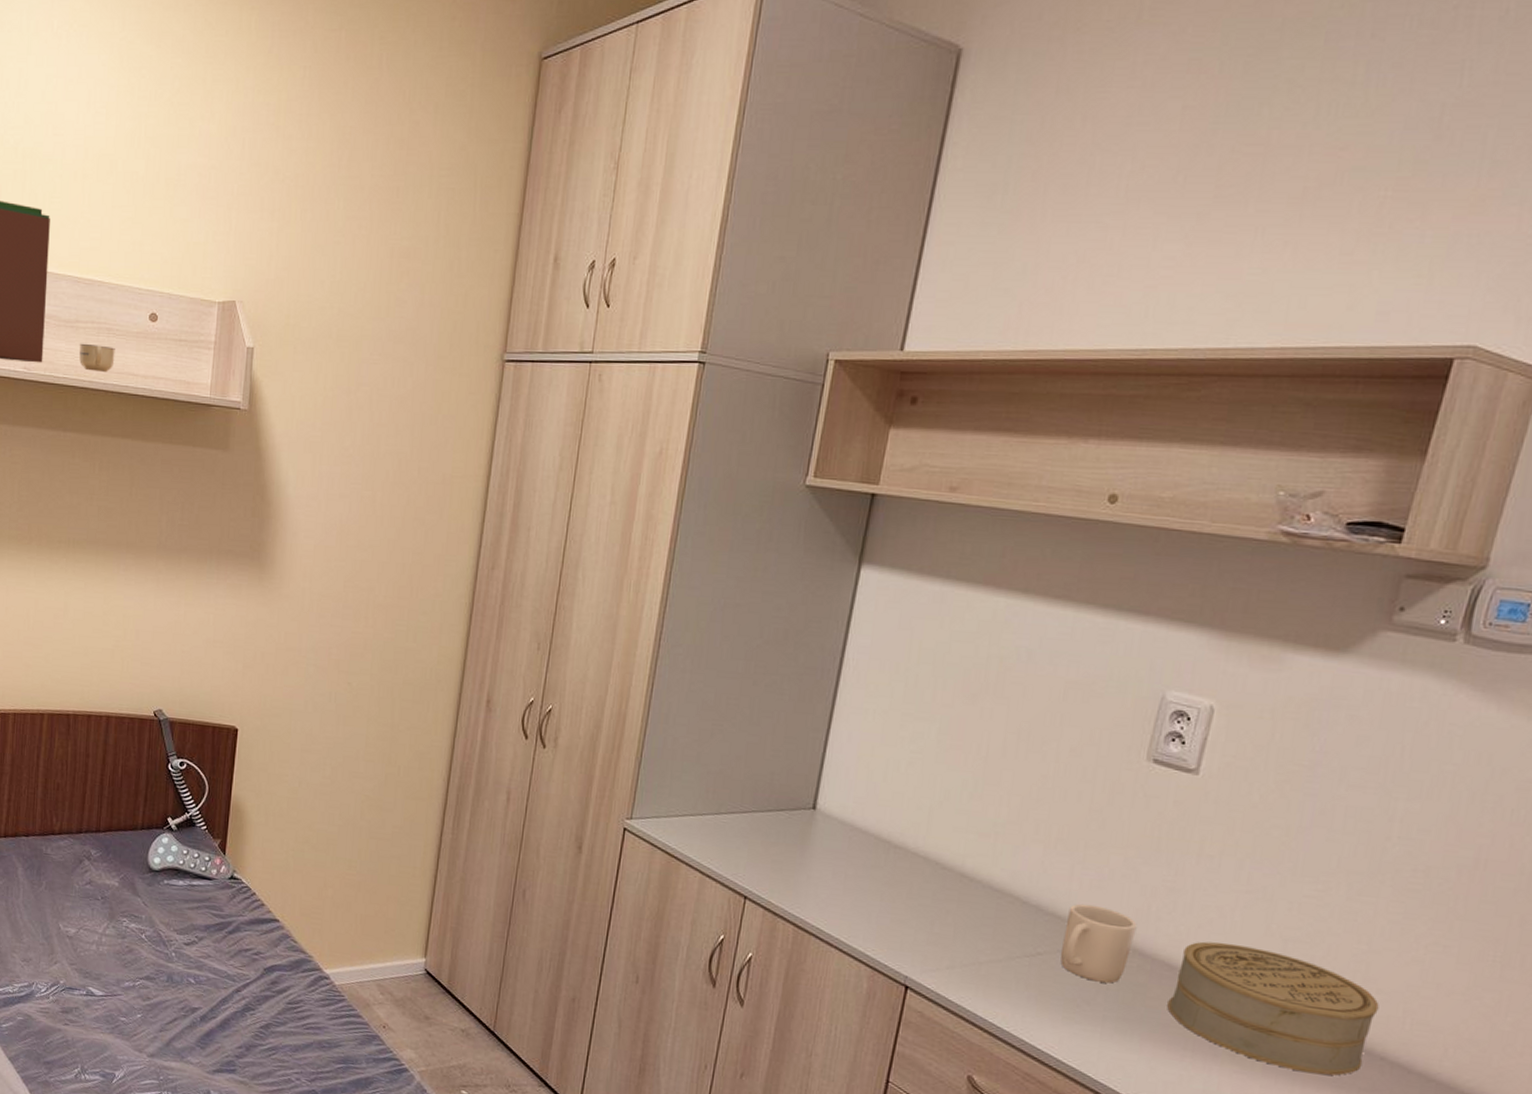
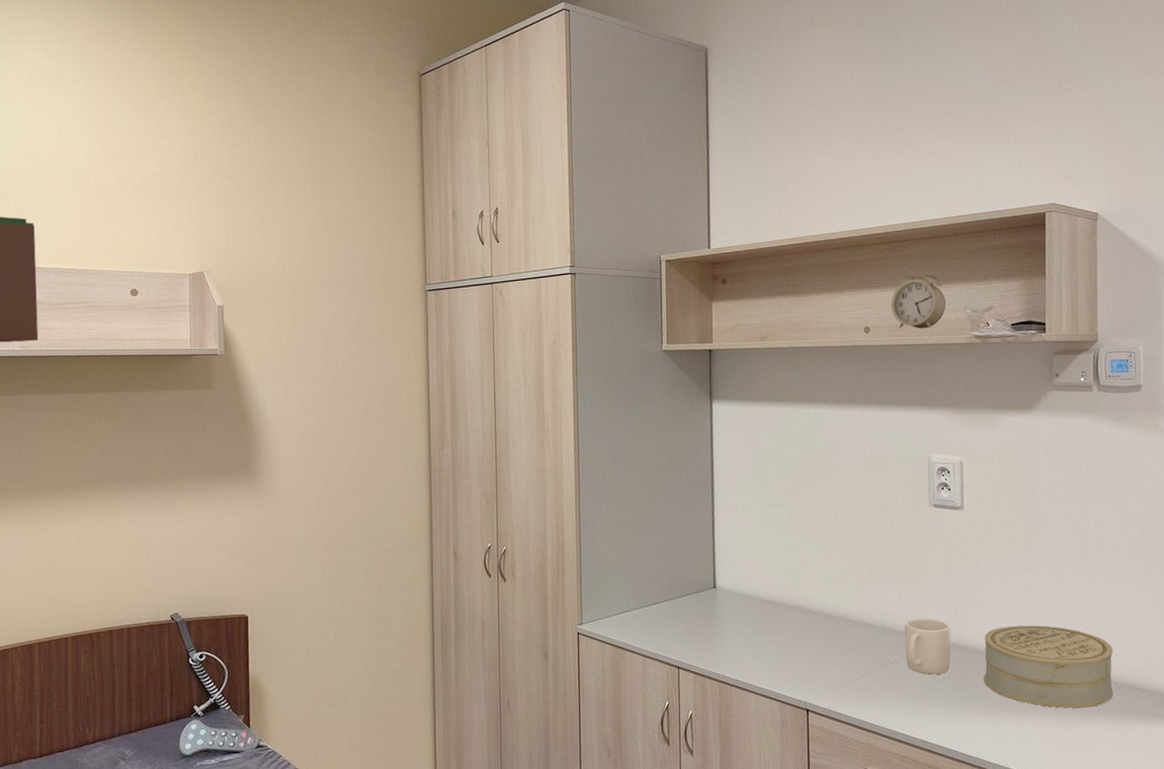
cup: present [78,343,115,372] -> none [70,319,104,342]
alarm clock: none [1157,416,1250,511] -> present [890,266,946,329]

